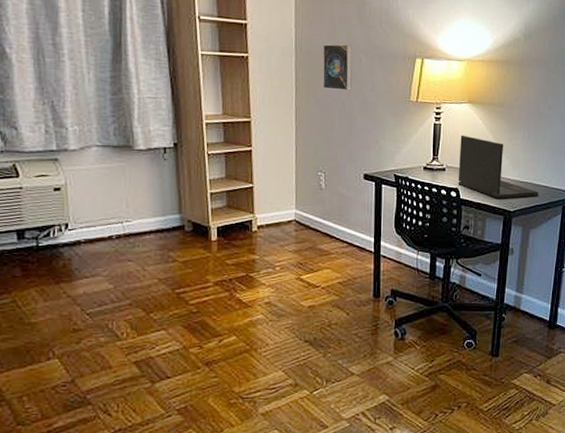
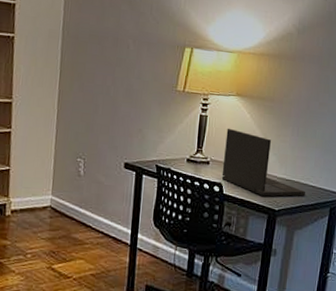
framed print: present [322,43,353,91] -> none [88,28,121,77]

